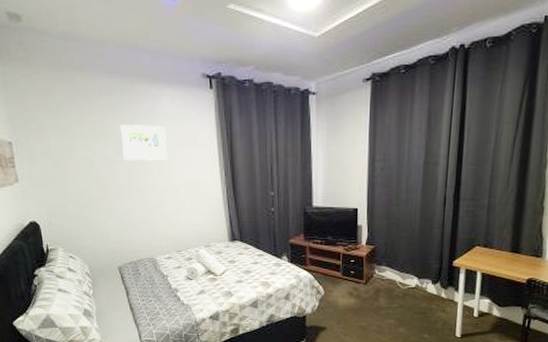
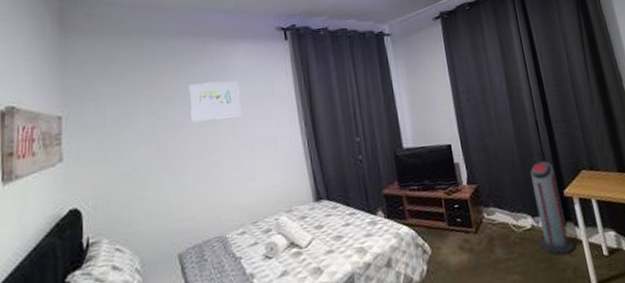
air purifier: none [420,234,451,311] -> present [530,161,576,255]

